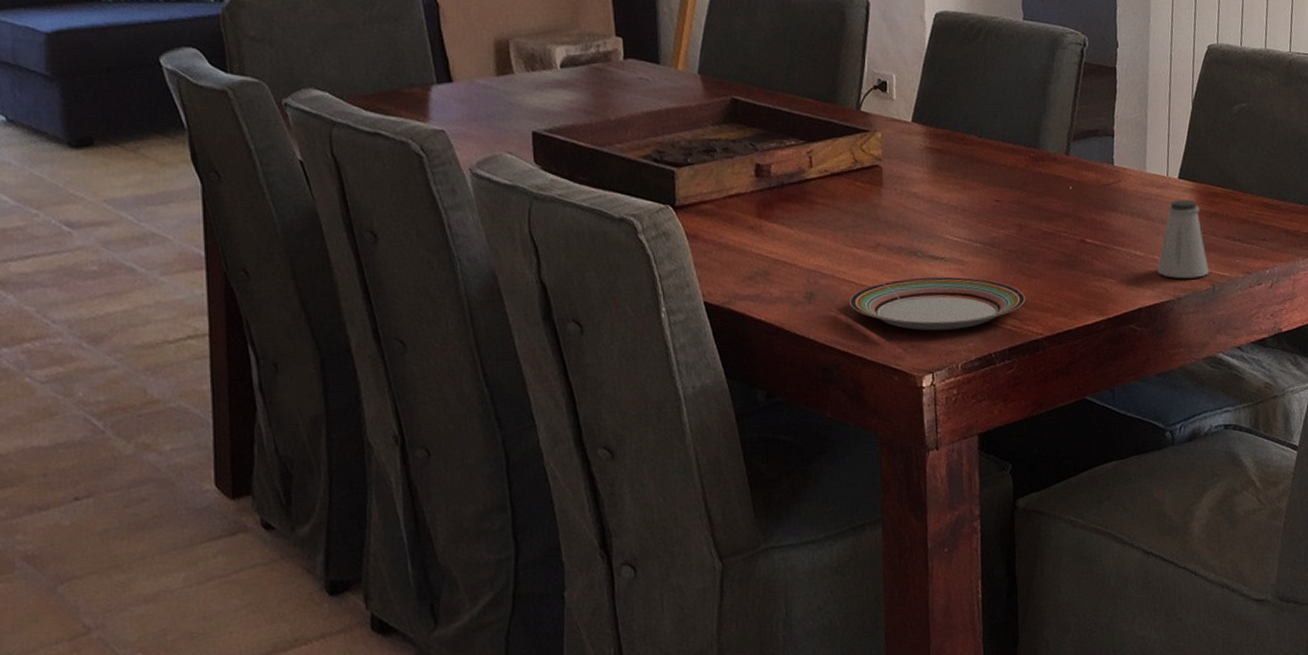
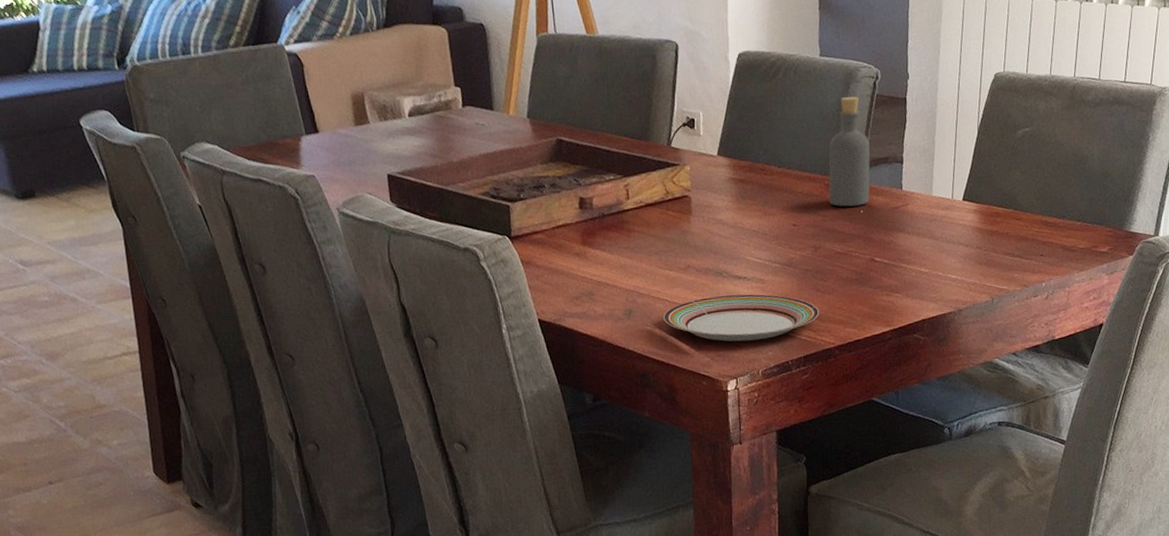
bottle: none [1034,64,1079,182] -> present [828,96,870,207]
saltshaker: present [1157,199,1209,279] -> none [940,219,988,292]

